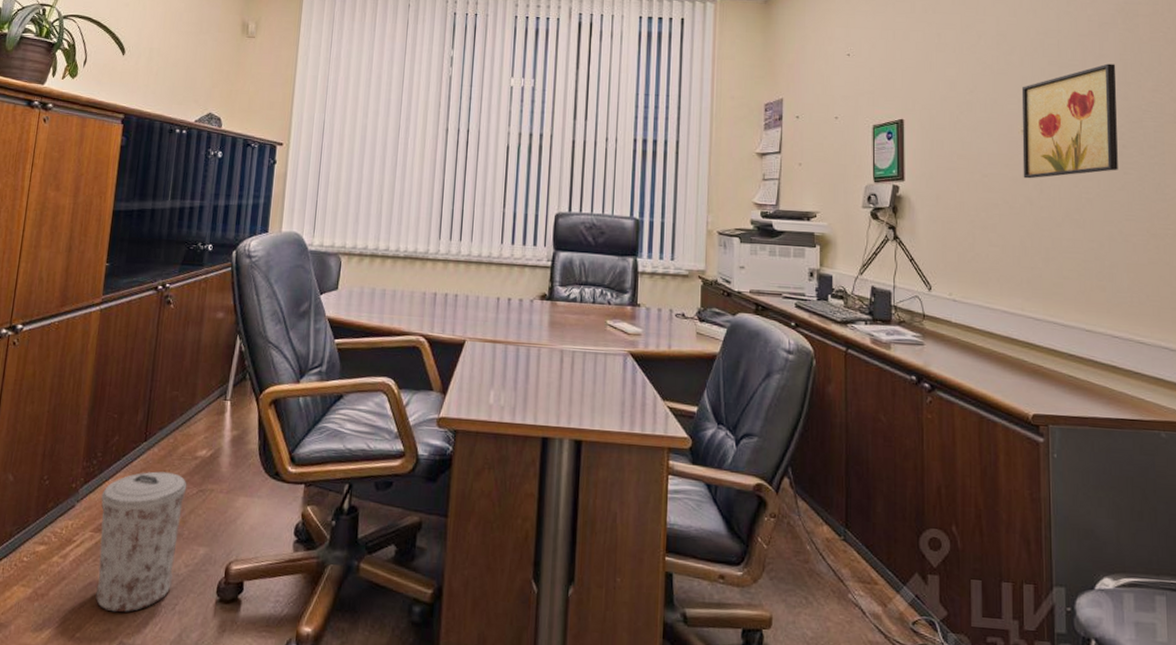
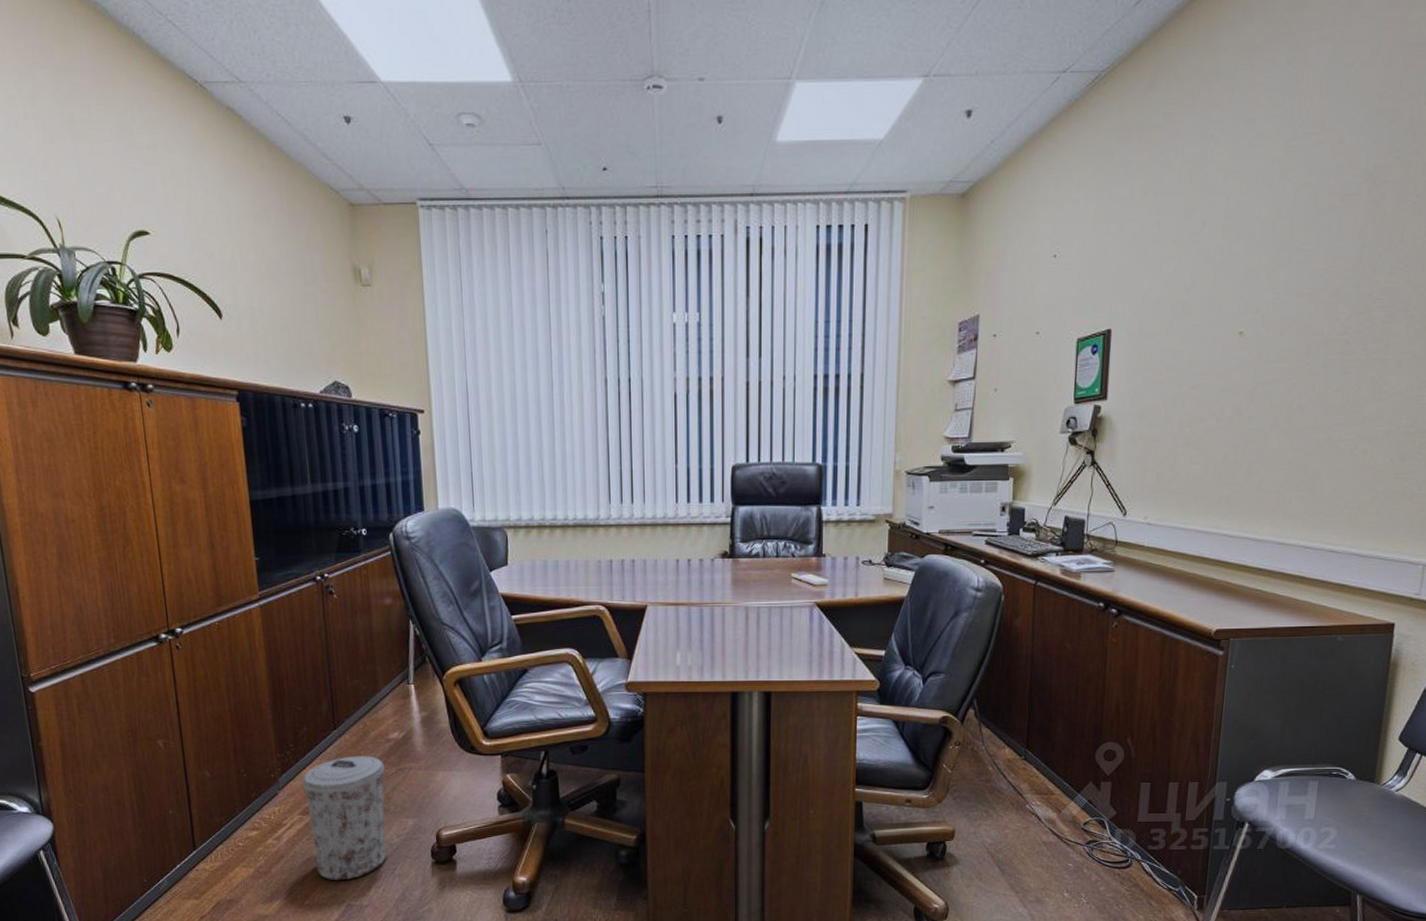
wall art: present [1021,63,1118,179] -> none [1234,245,1353,387]

